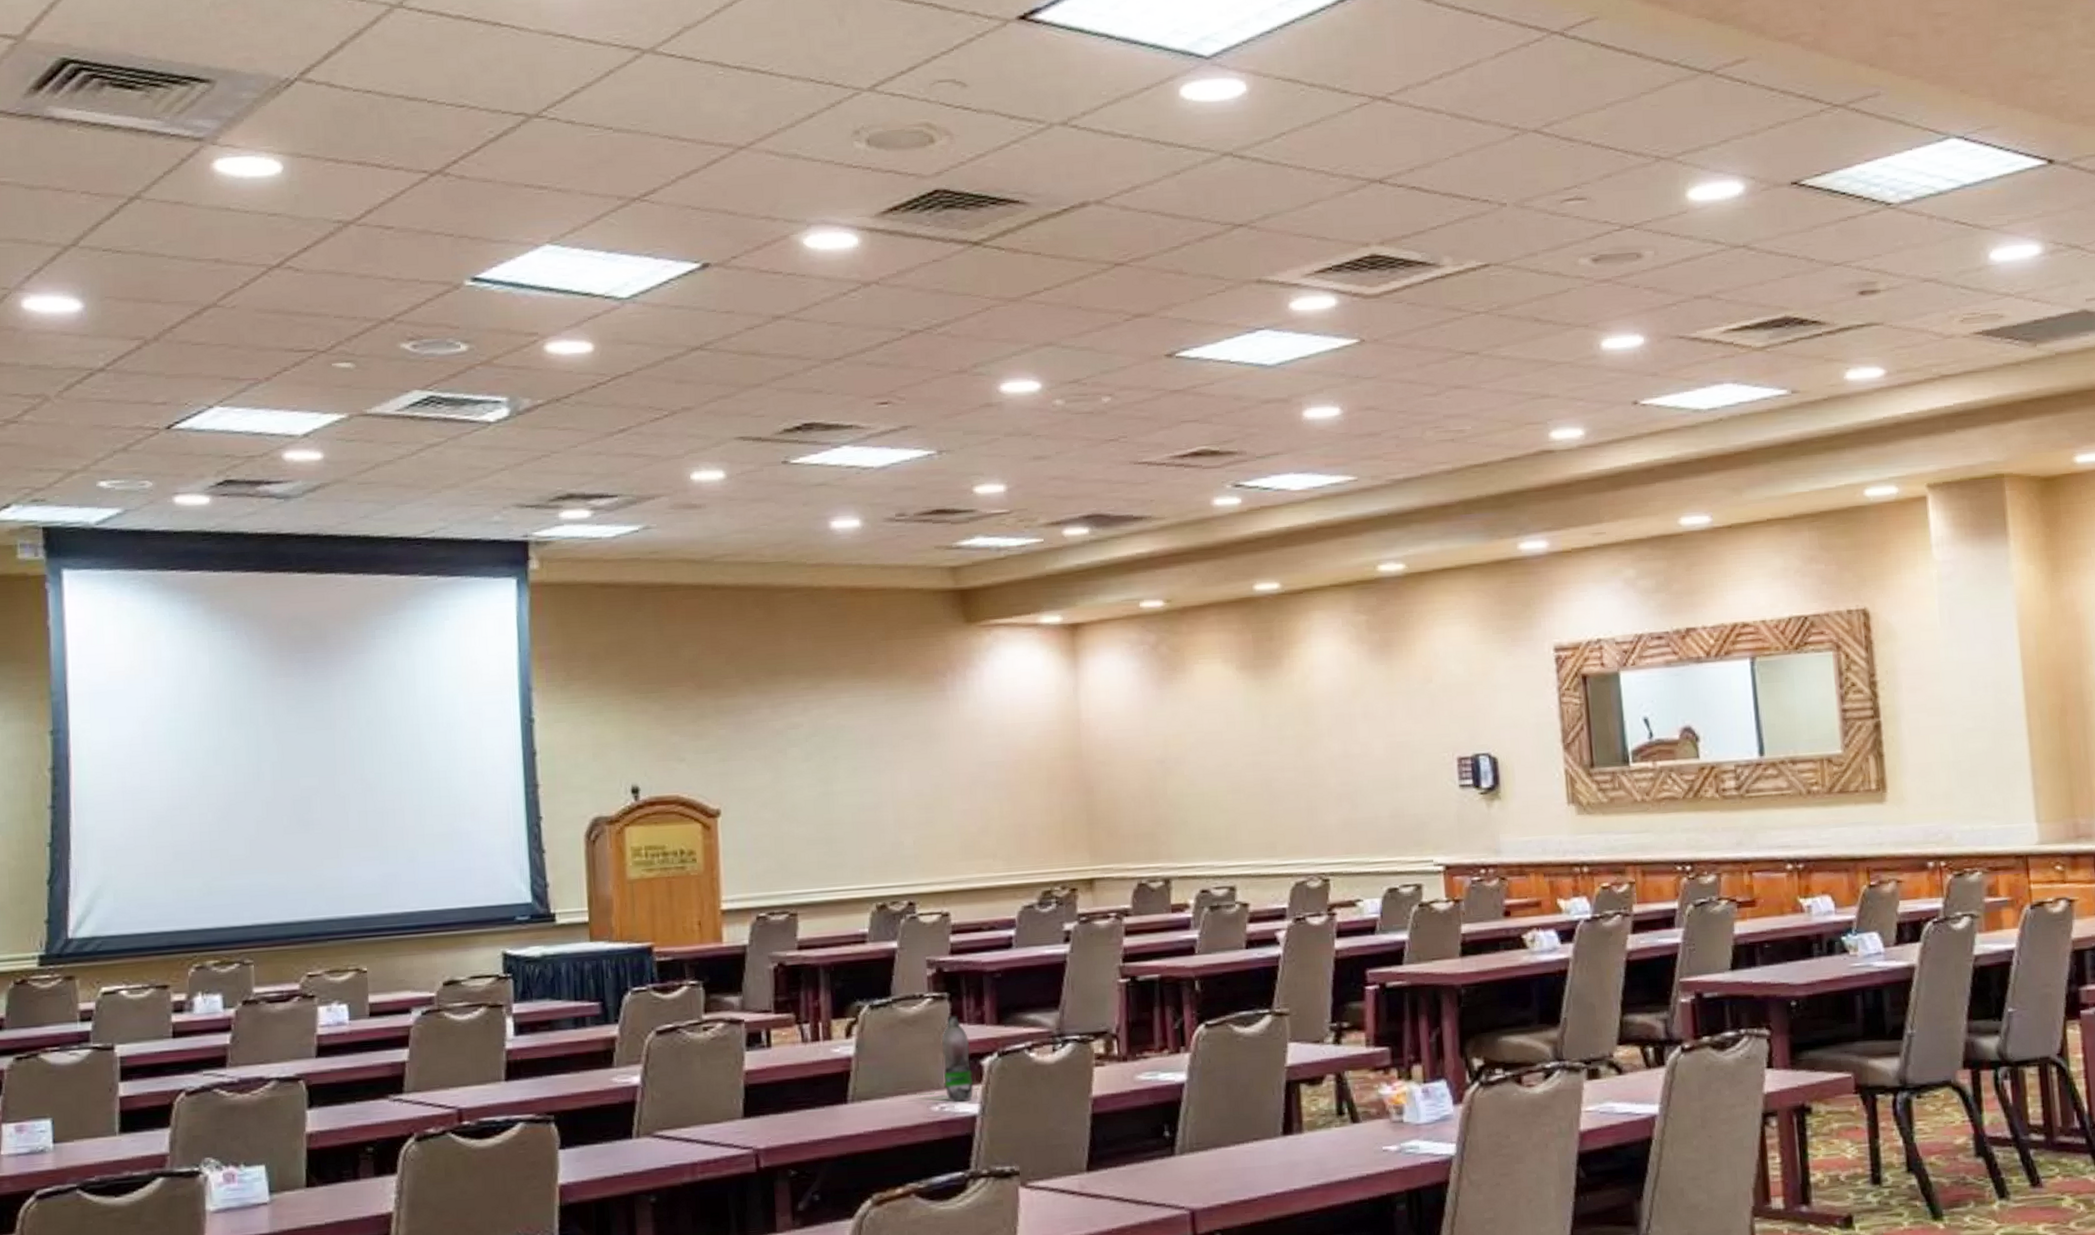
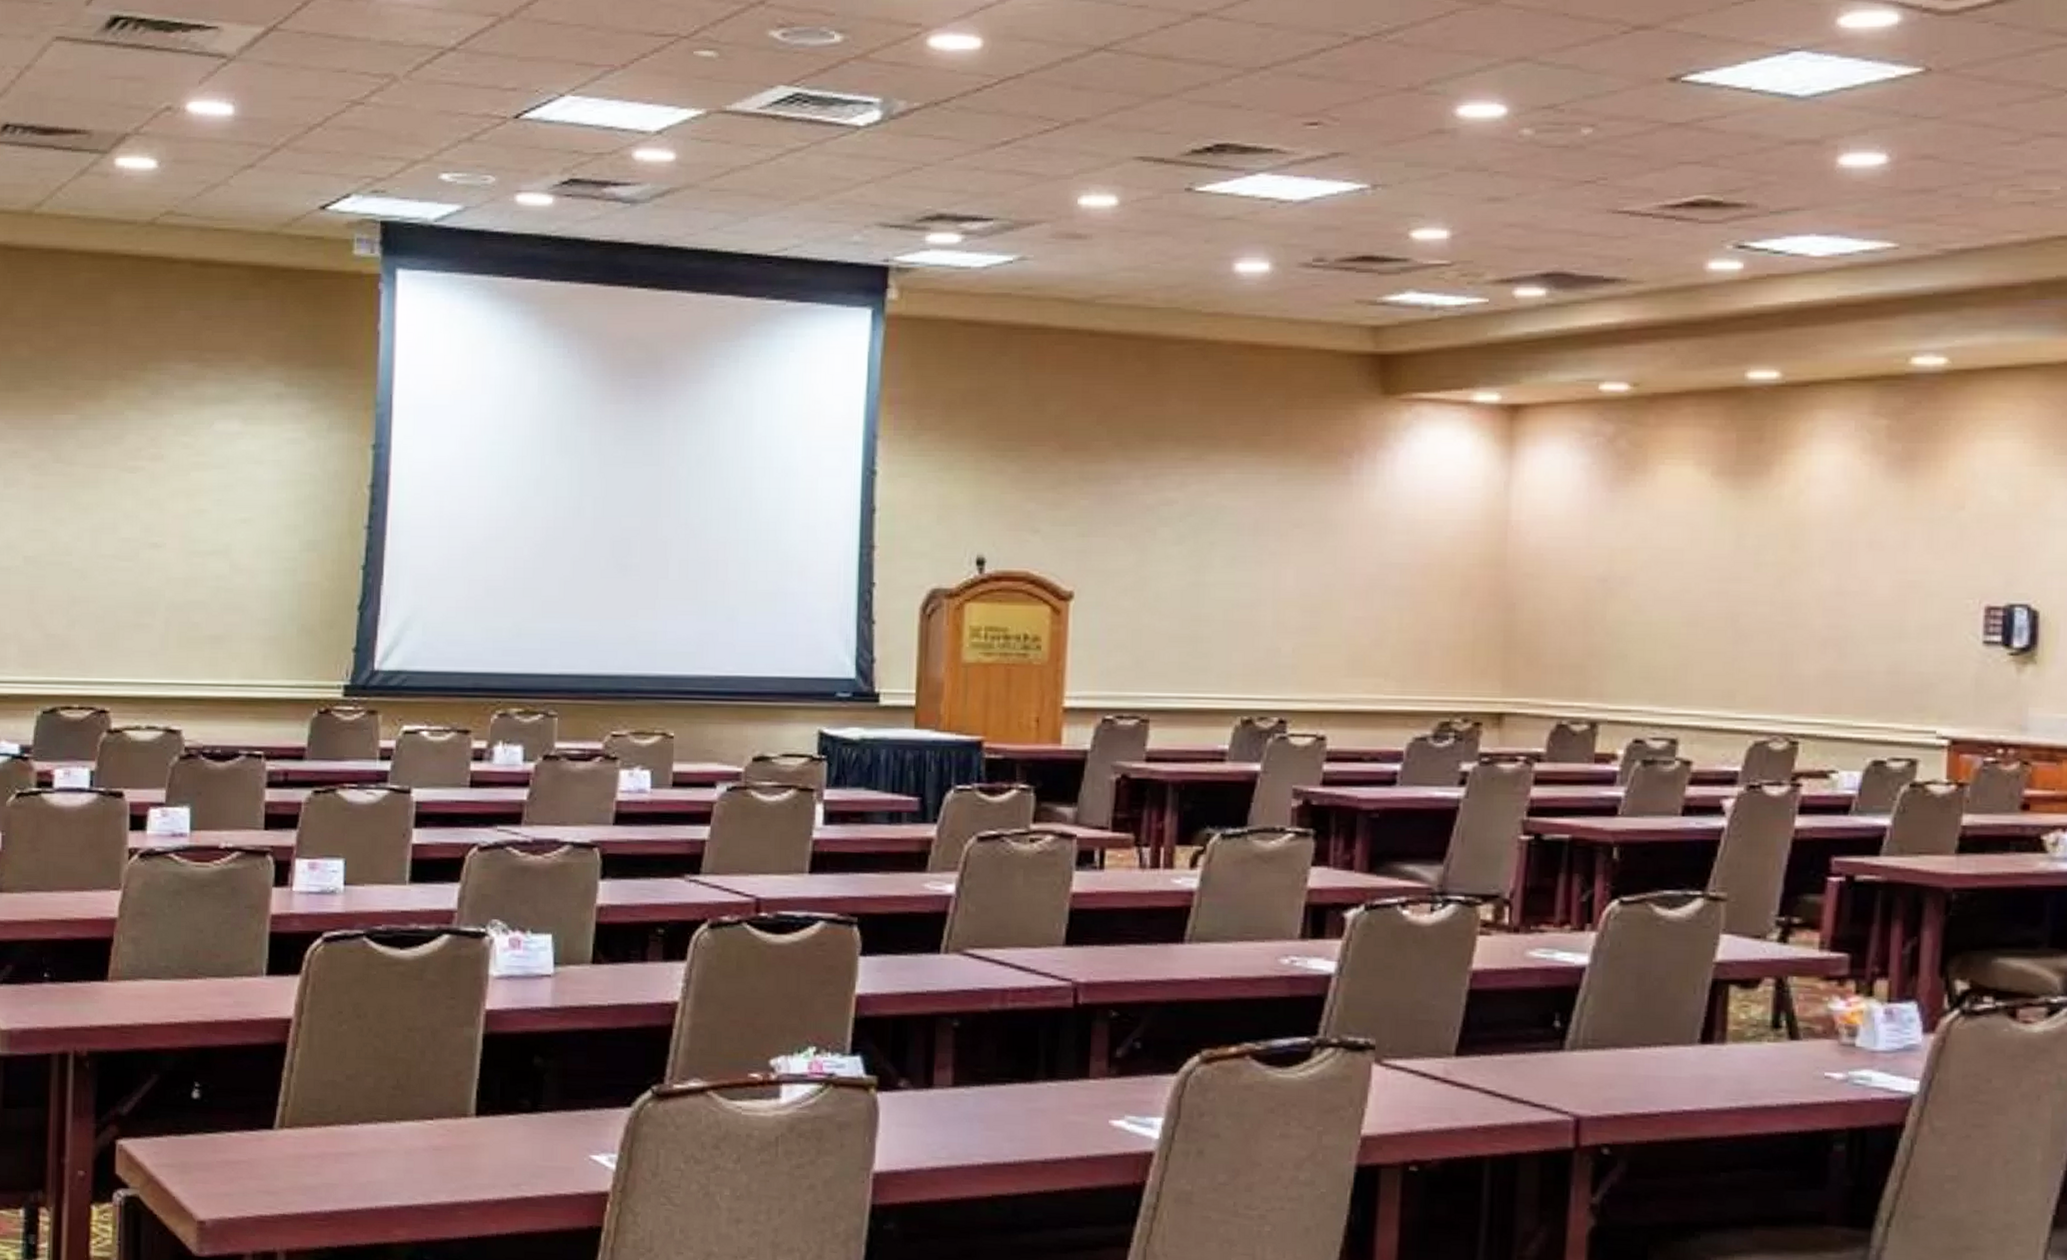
bottle: present [941,1016,974,1102] -> none [1298,857,1333,957]

